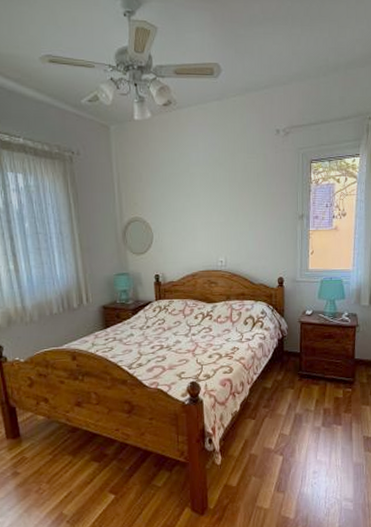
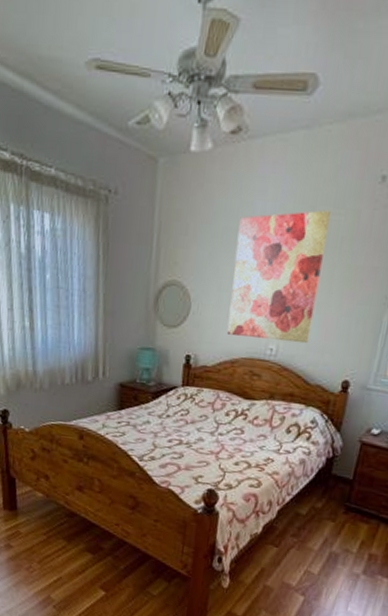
wall art: none [181,155,248,255] -> present [226,210,332,344]

